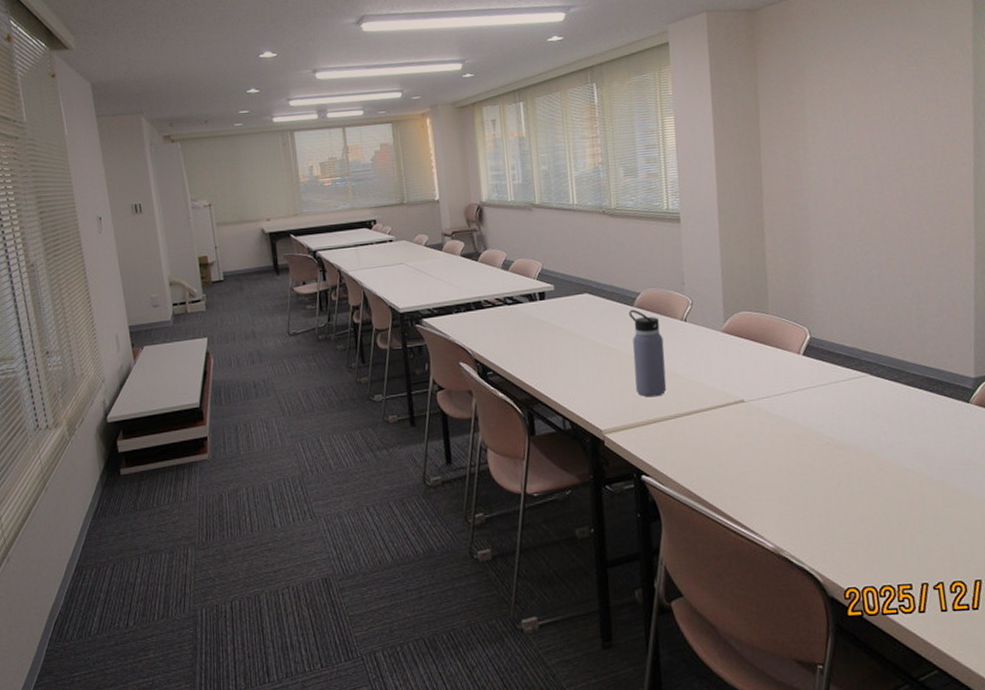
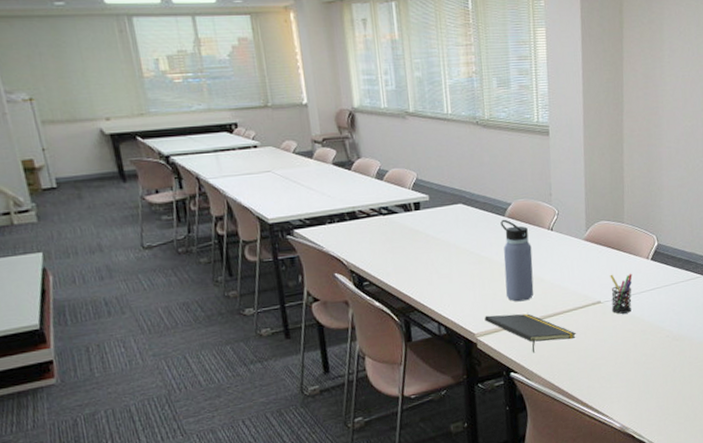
notepad: none [612,410,716,455] -> present [484,313,576,353]
pen holder: none [754,369,782,415] -> present [610,273,633,314]

